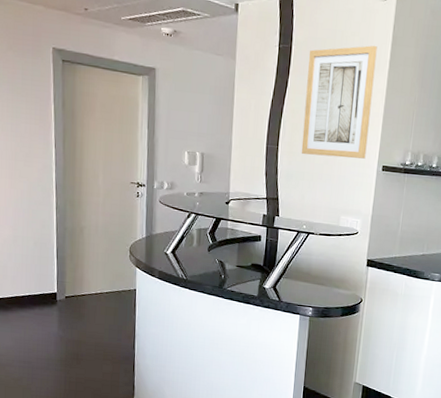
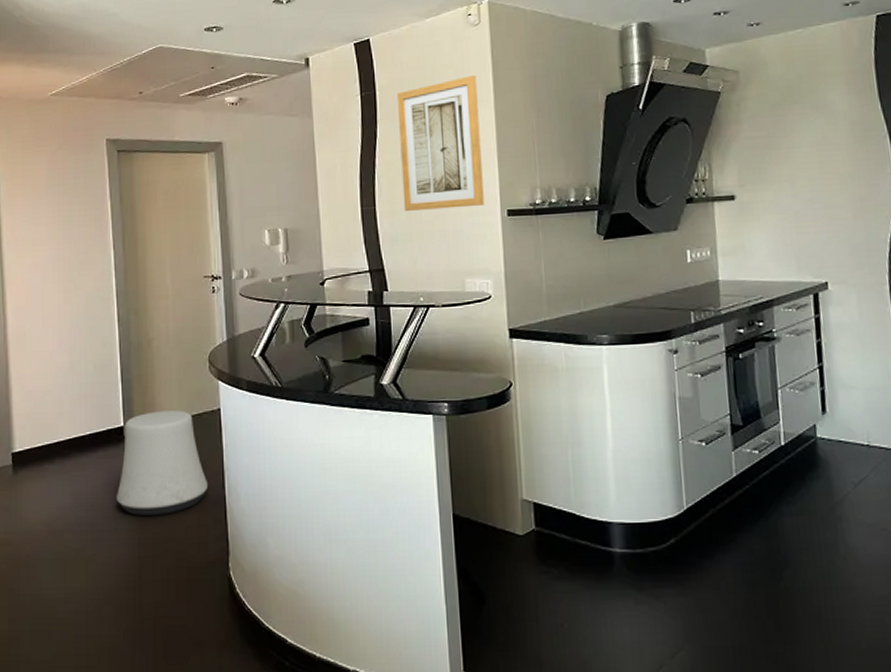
stool: none [48,284,122,362] -> present [116,410,209,517]

